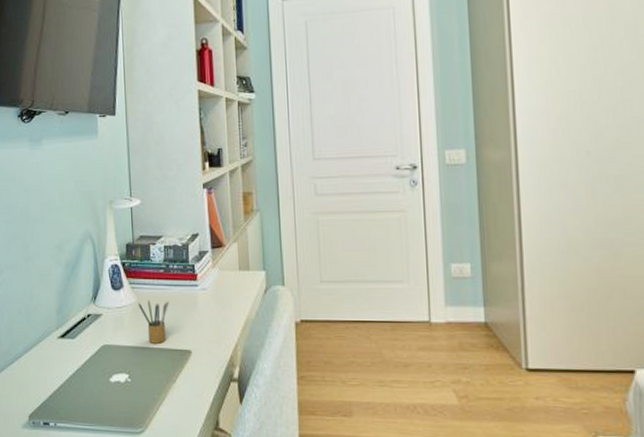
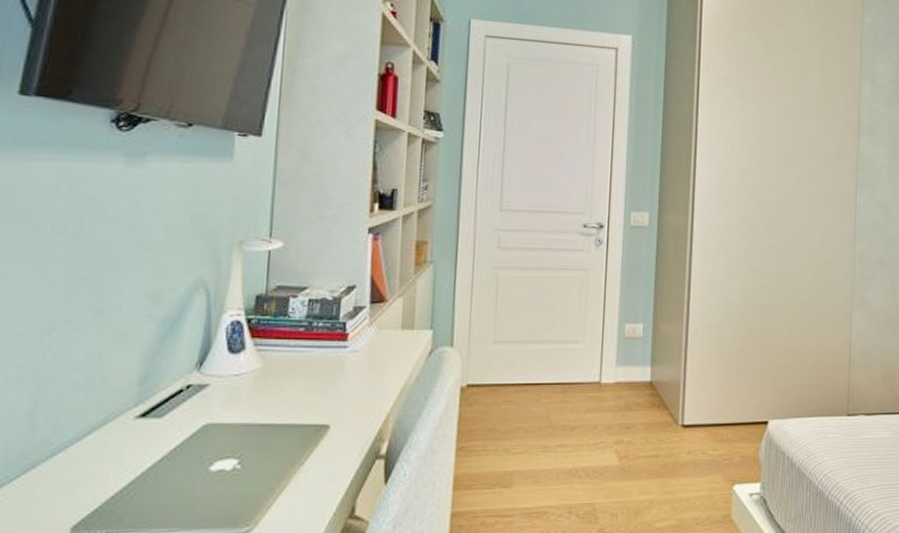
pencil box: present [137,300,169,344] -> none [263,366,307,419]

